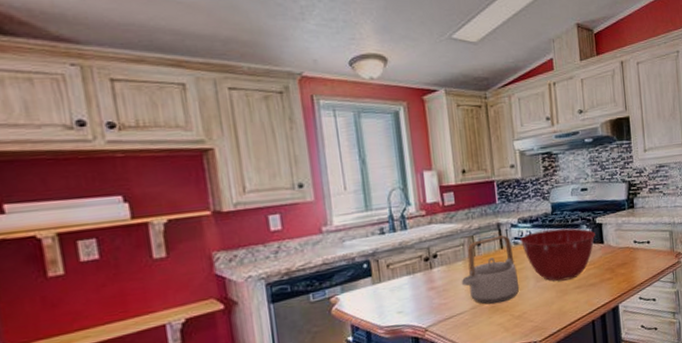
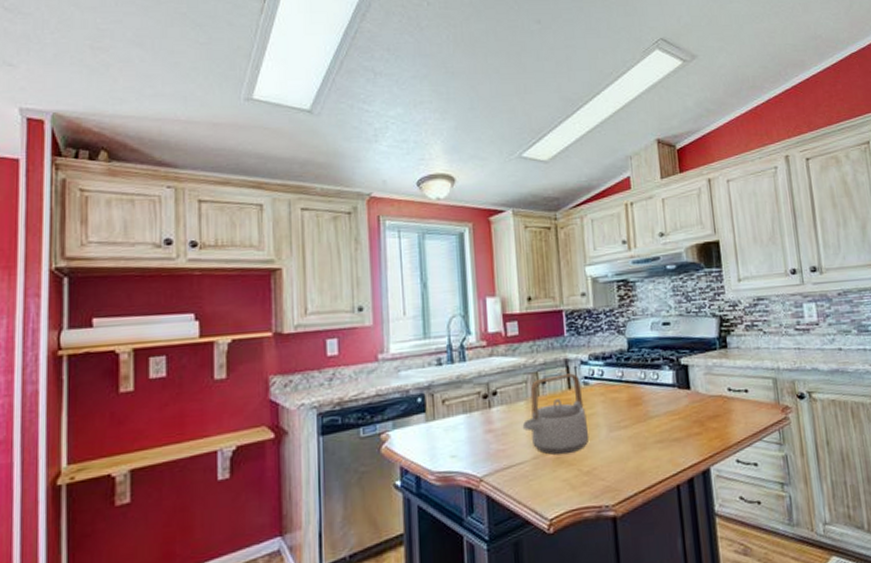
mixing bowl: present [520,228,595,281] -> none [590,368,680,433]

